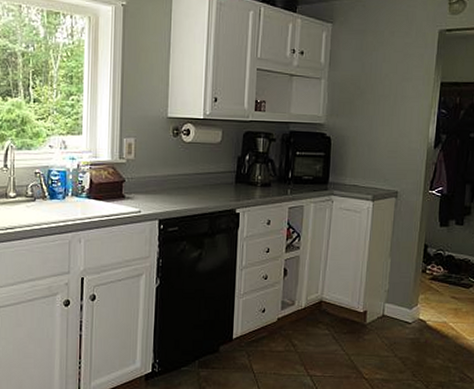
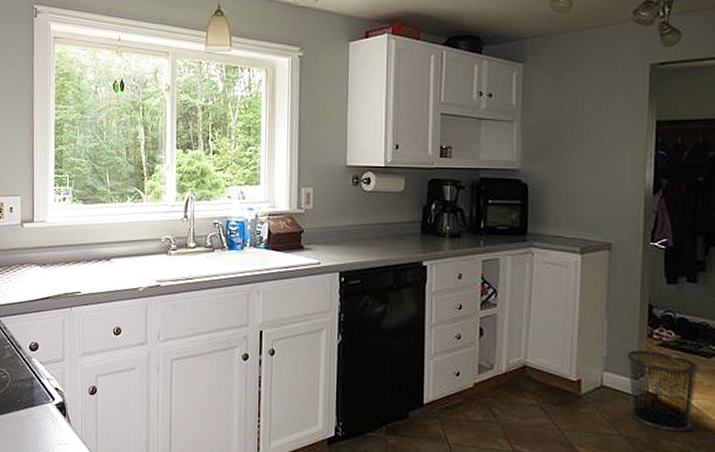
waste bin: none [404,284,460,351] -> present [626,350,700,432]

